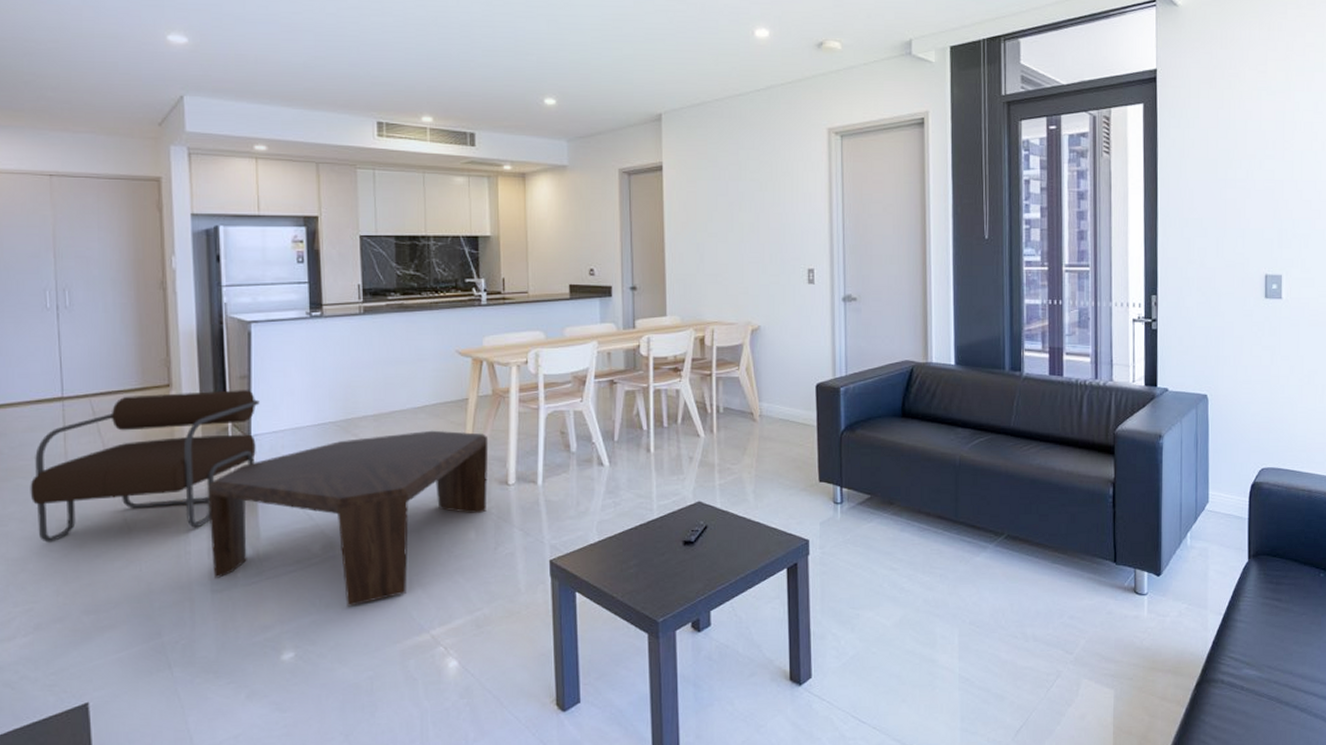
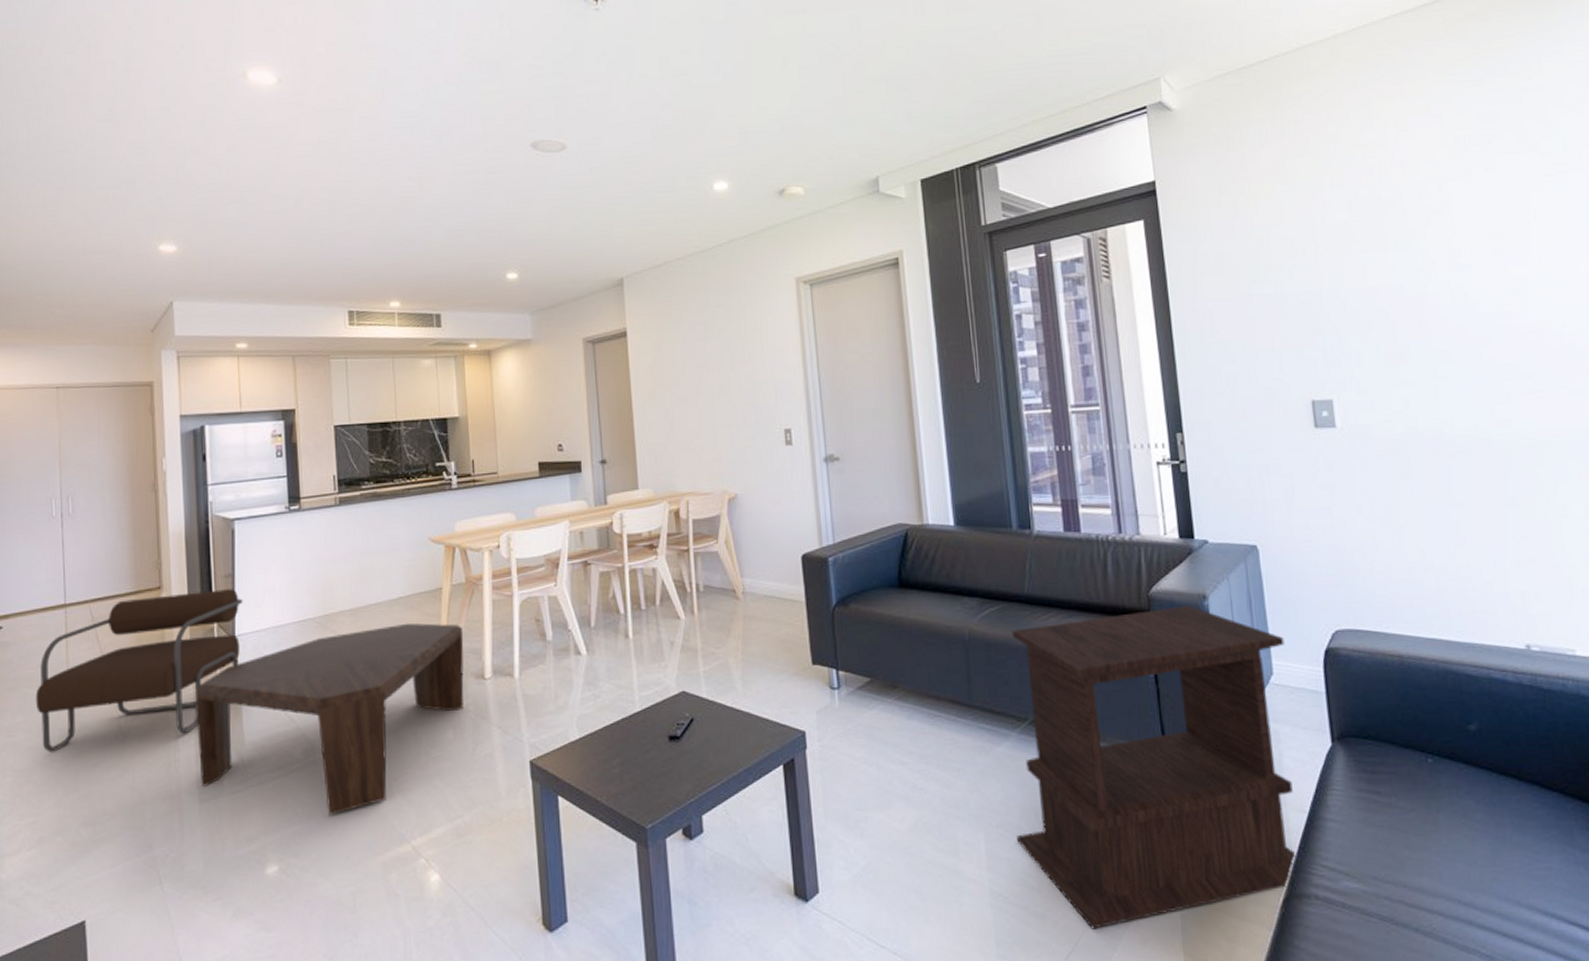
side table: none [986,443,1221,708] -> present [1012,605,1297,930]

